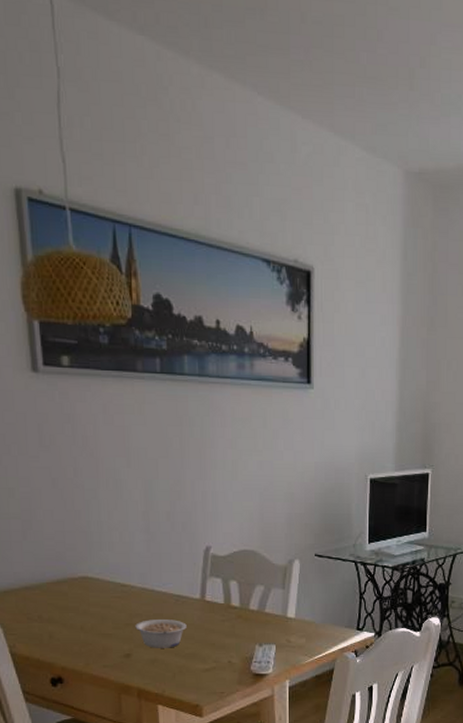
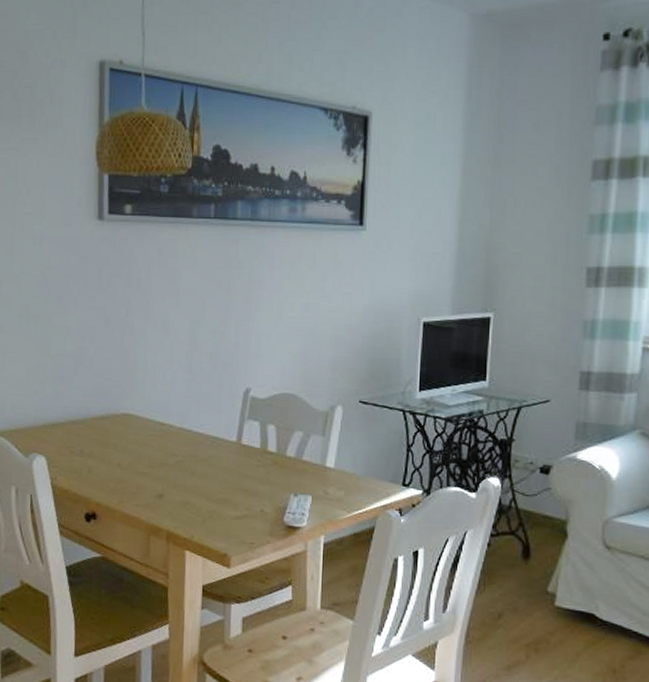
legume: present [135,620,187,648] -> none [170,460,221,492]

